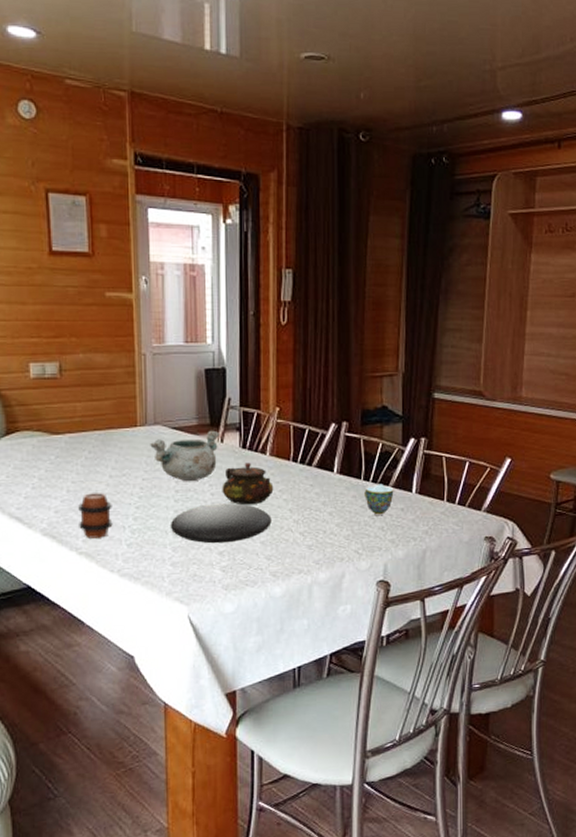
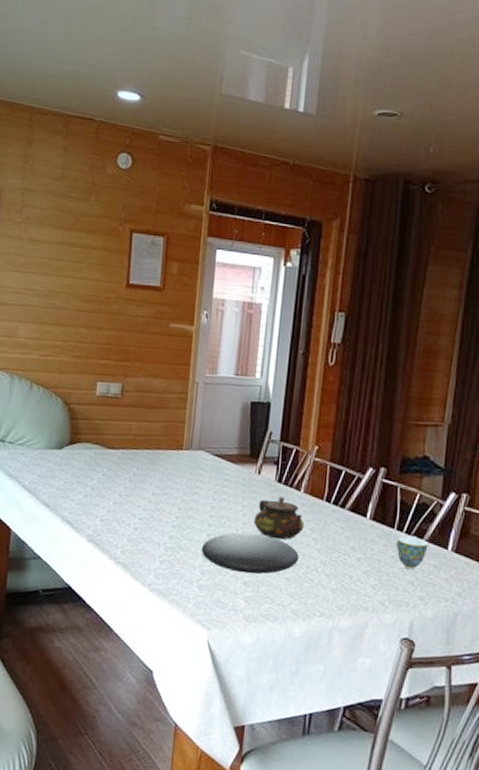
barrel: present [78,493,113,538] -> none [119,507,152,551]
decorative bowl: present [150,430,220,482] -> none [192,460,259,509]

